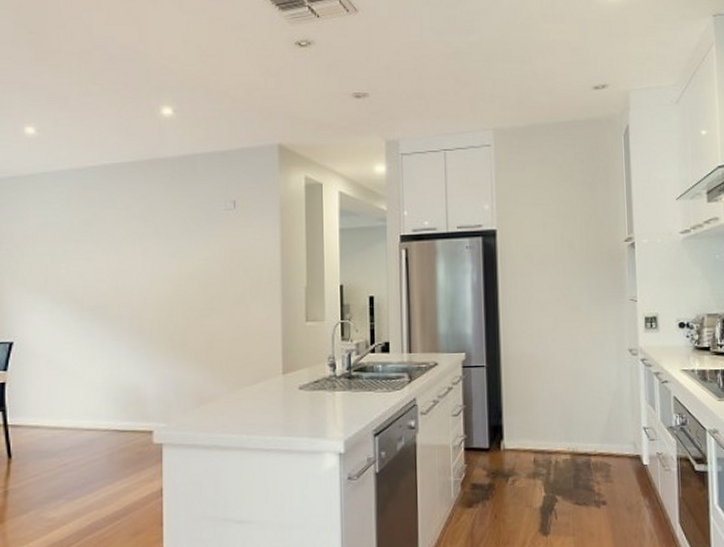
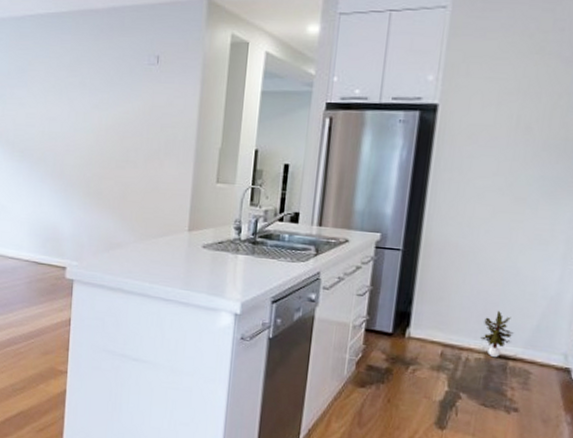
potted plant: none [564,412,590,457] -> present [480,311,514,358]

